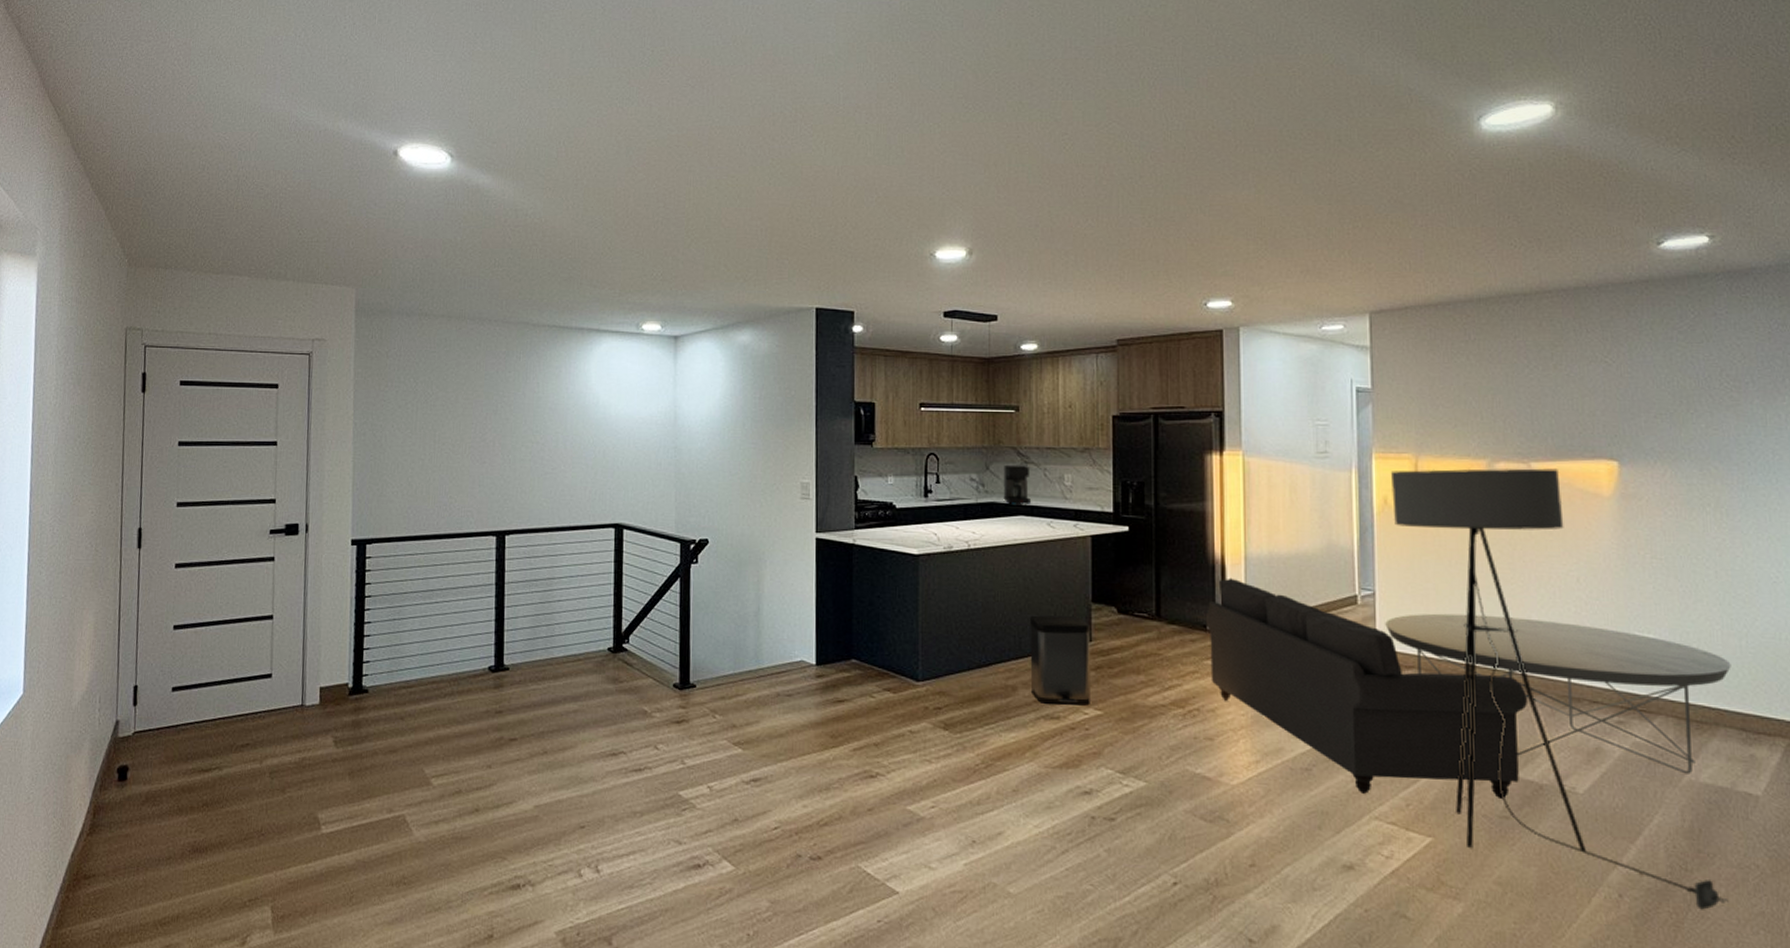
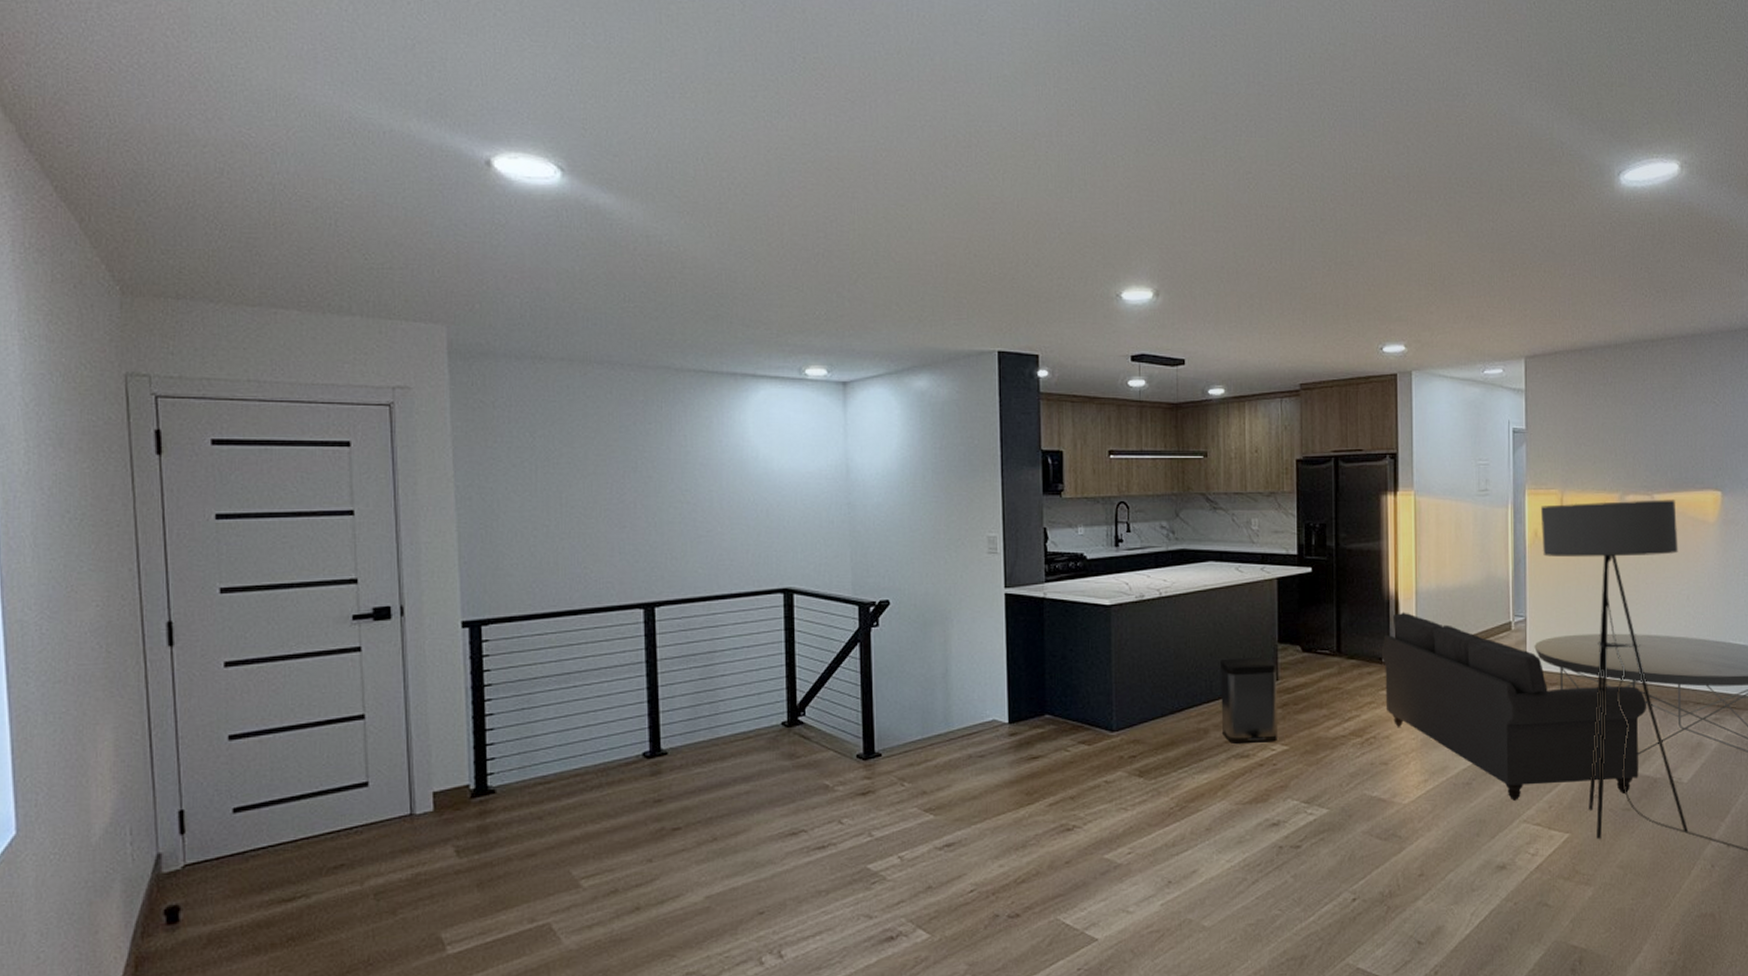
coffee maker: present [1003,464,1030,504] -> none [1193,511,1219,550]

